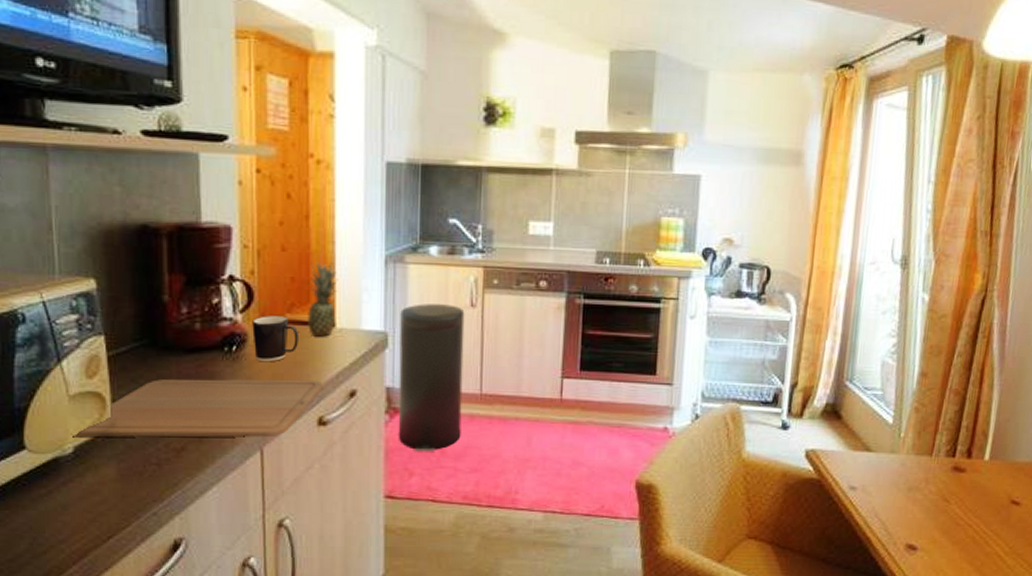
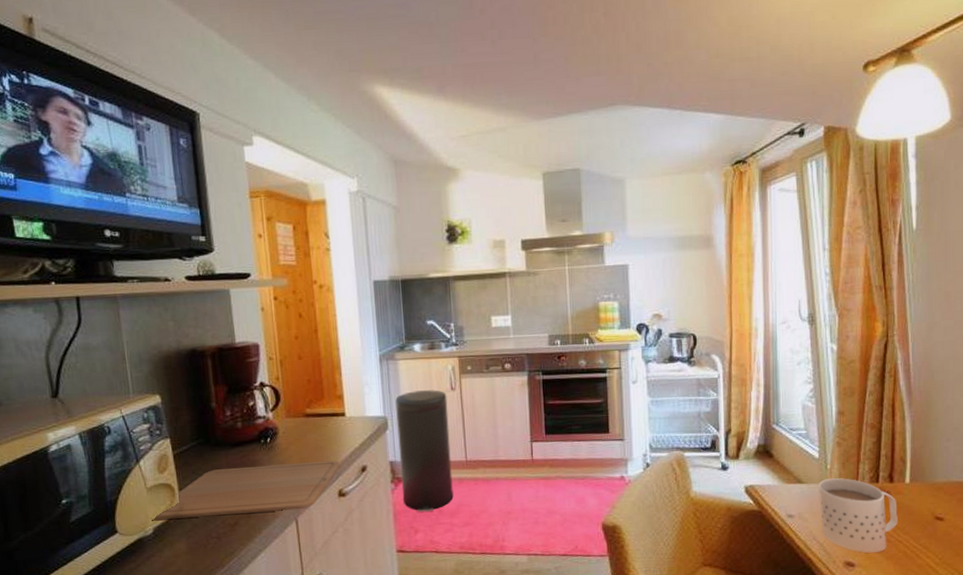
mug: present [252,316,298,363] -> none [281,411,318,449]
fruit: present [308,262,338,337] -> none [323,365,346,425]
mug: none [885,449,972,537] -> present [818,478,898,554]

